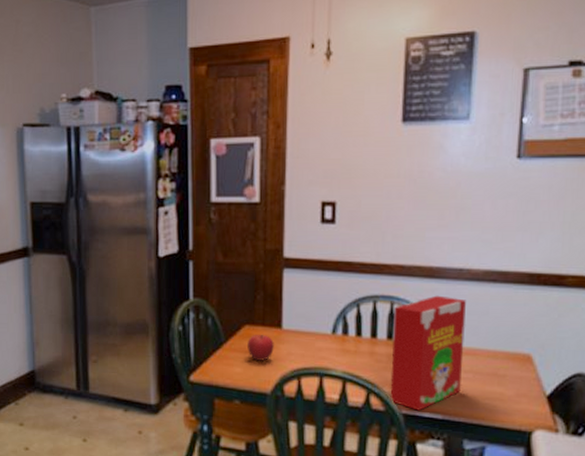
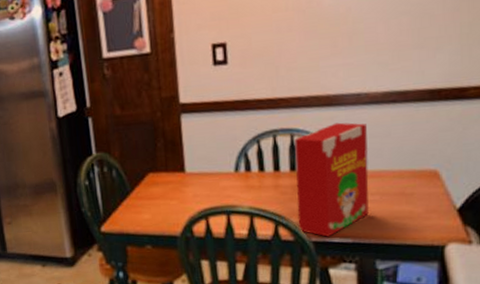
fruit: present [247,334,274,361] -> none [153,179,180,206]

